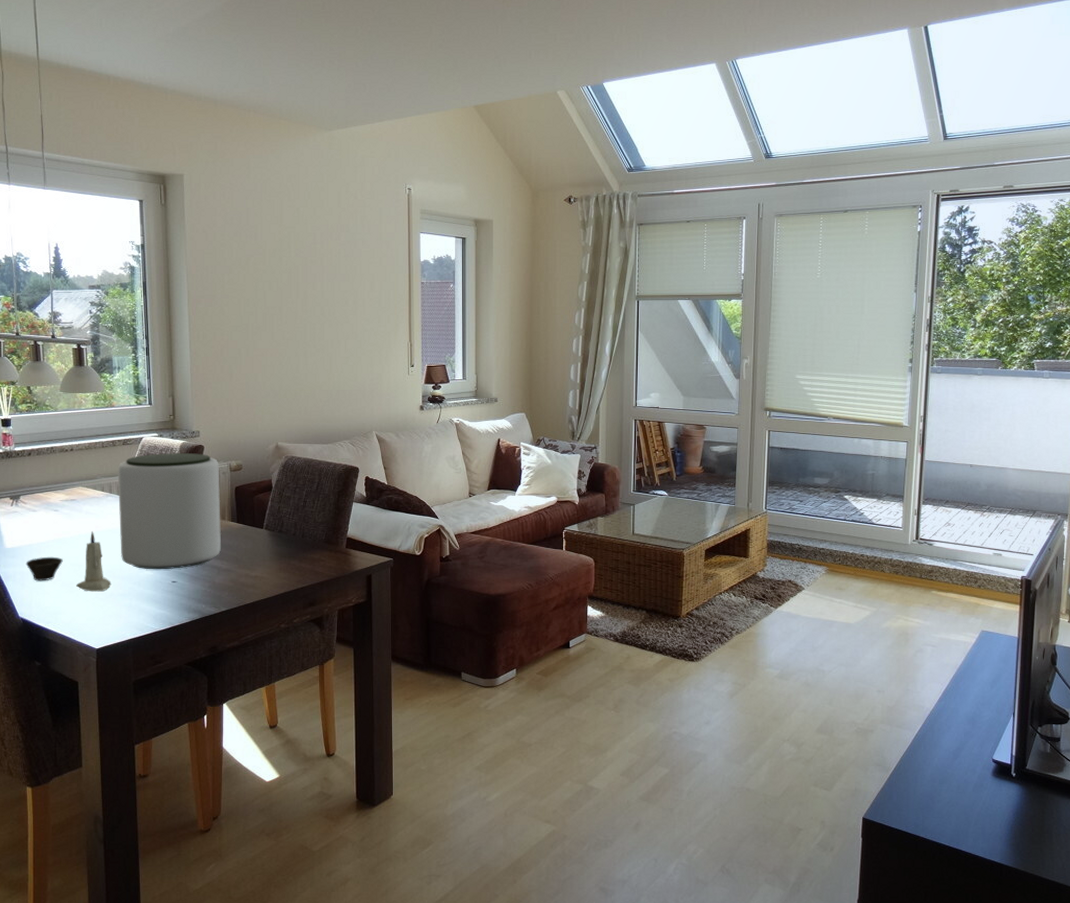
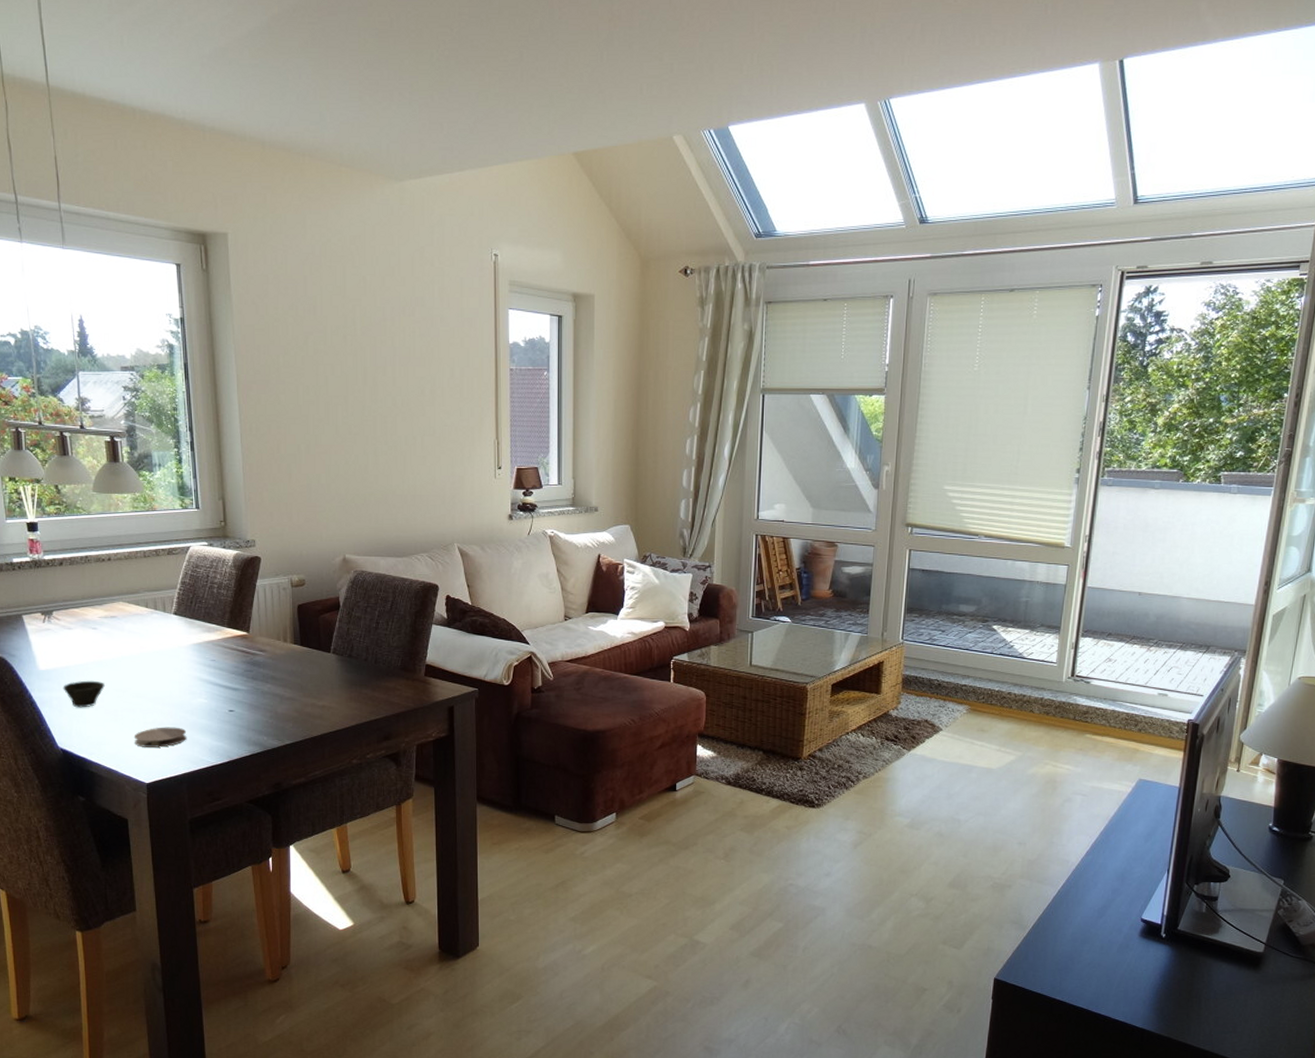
candle: present [76,531,111,592] -> none [121,653,161,721]
coaster: none [86,597,134,616] -> present [133,727,187,747]
plant pot: present [117,453,221,570] -> none [162,565,283,697]

